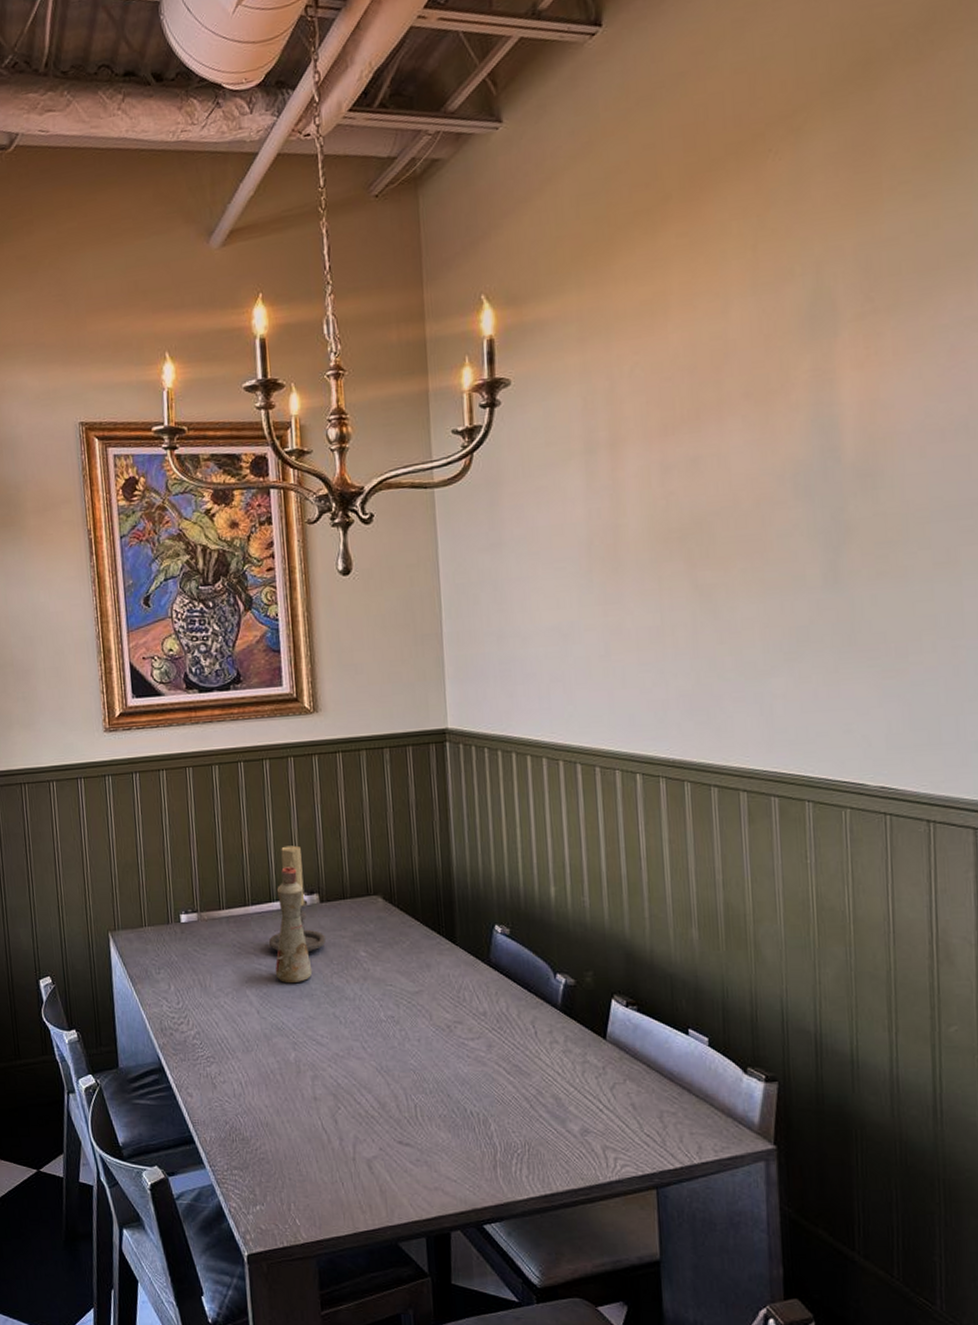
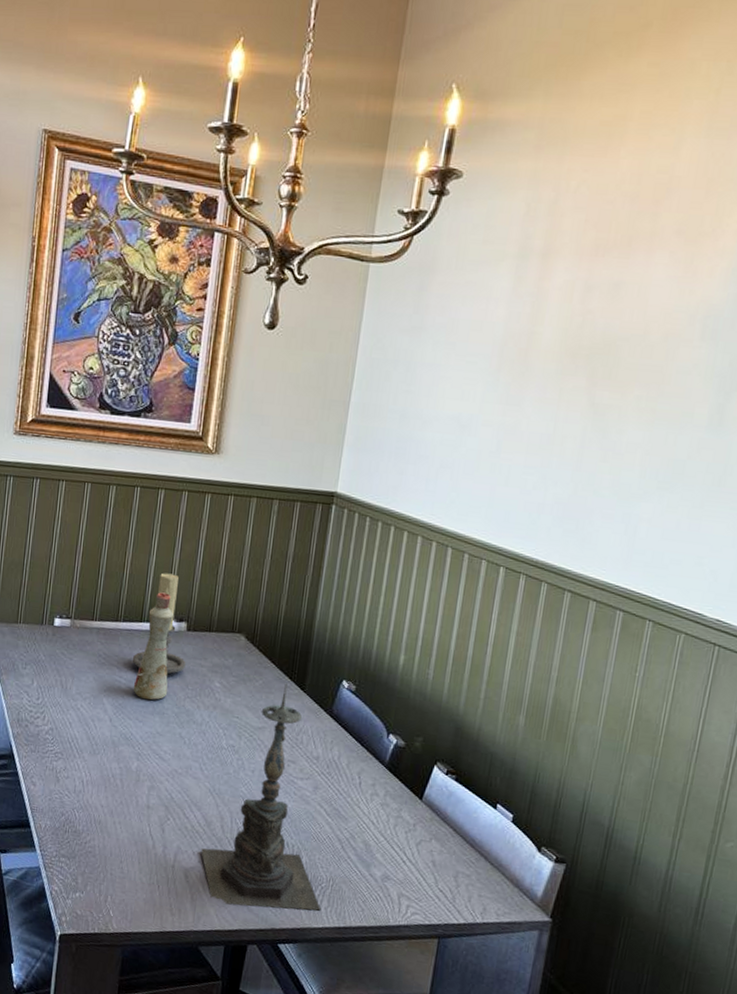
candle holder: none [380,939,522,1192] -> present [201,683,322,911]

